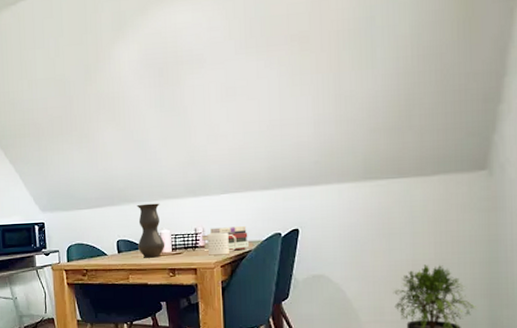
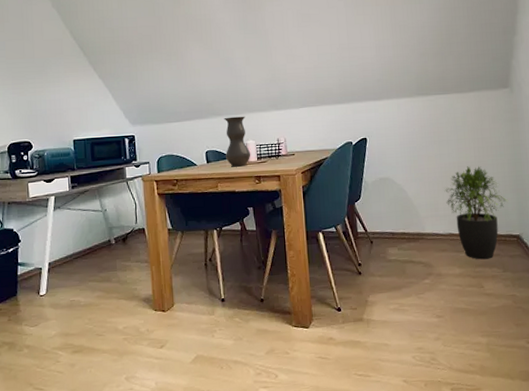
books: present [202,226,250,251] -> none [284,136,326,159]
mug: present [207,232,237,256] -> none [288,142,315,163]

